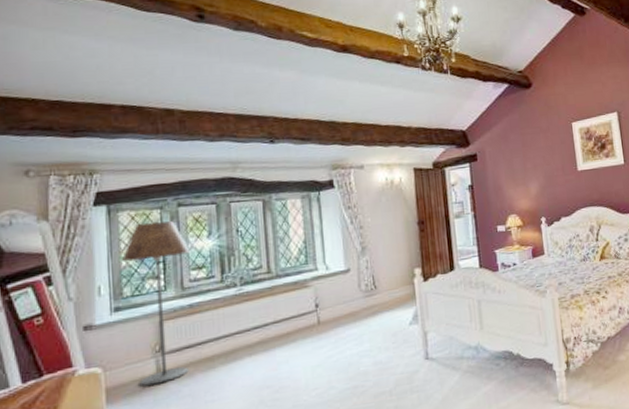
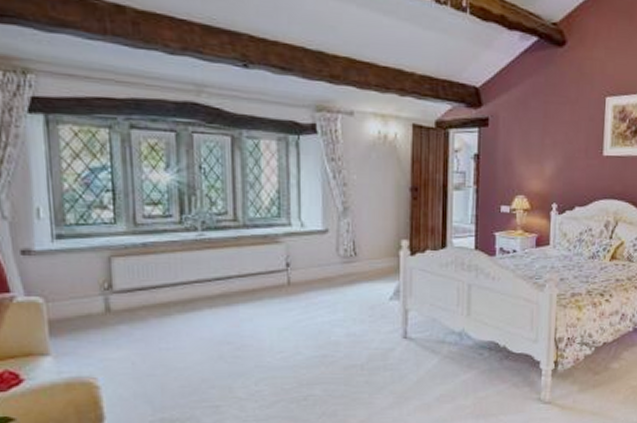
floor lamp: present [122,221,191,387] -> none [64,141,145,324]

